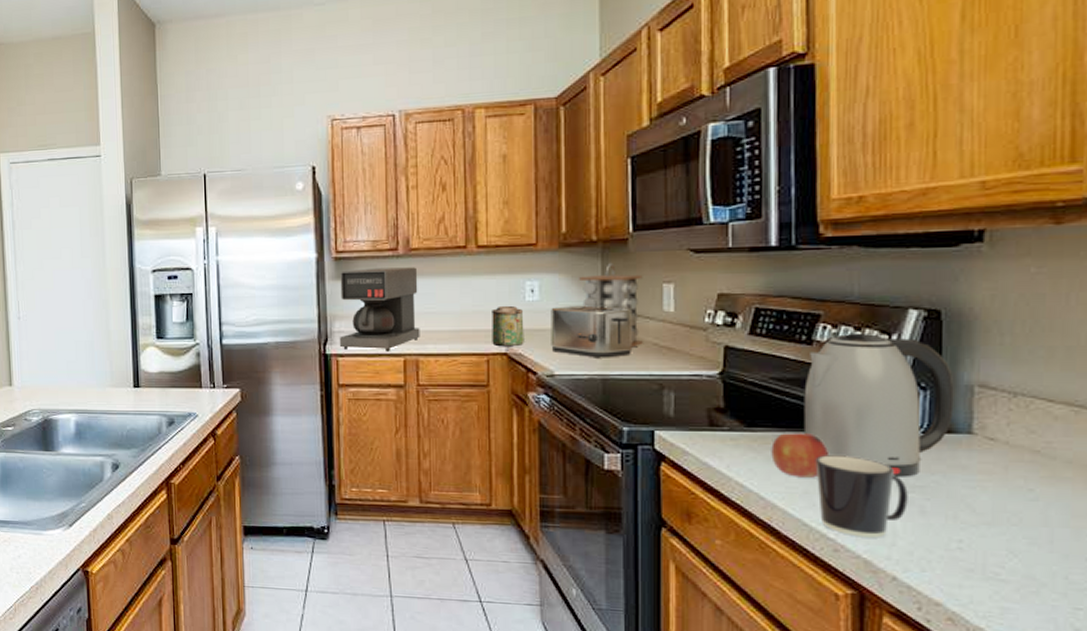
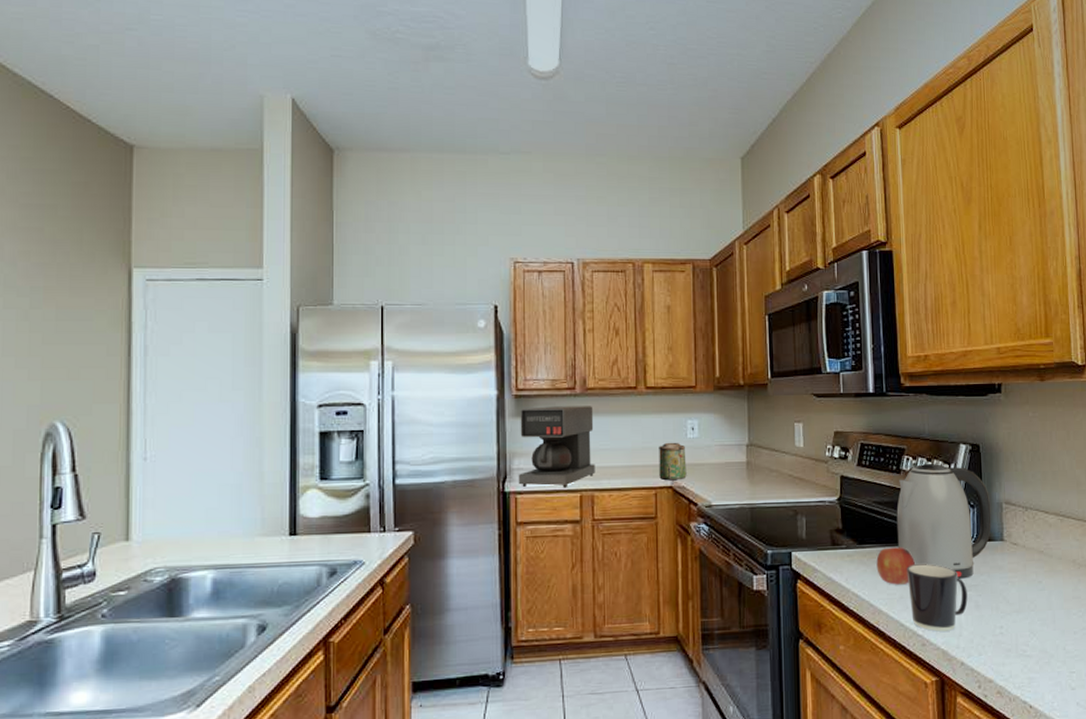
toaster: present [551,305,633,358] -> none [708,442,773,489]
spice rack: present [579,263,643,348] -> none [730,405,781,479]

